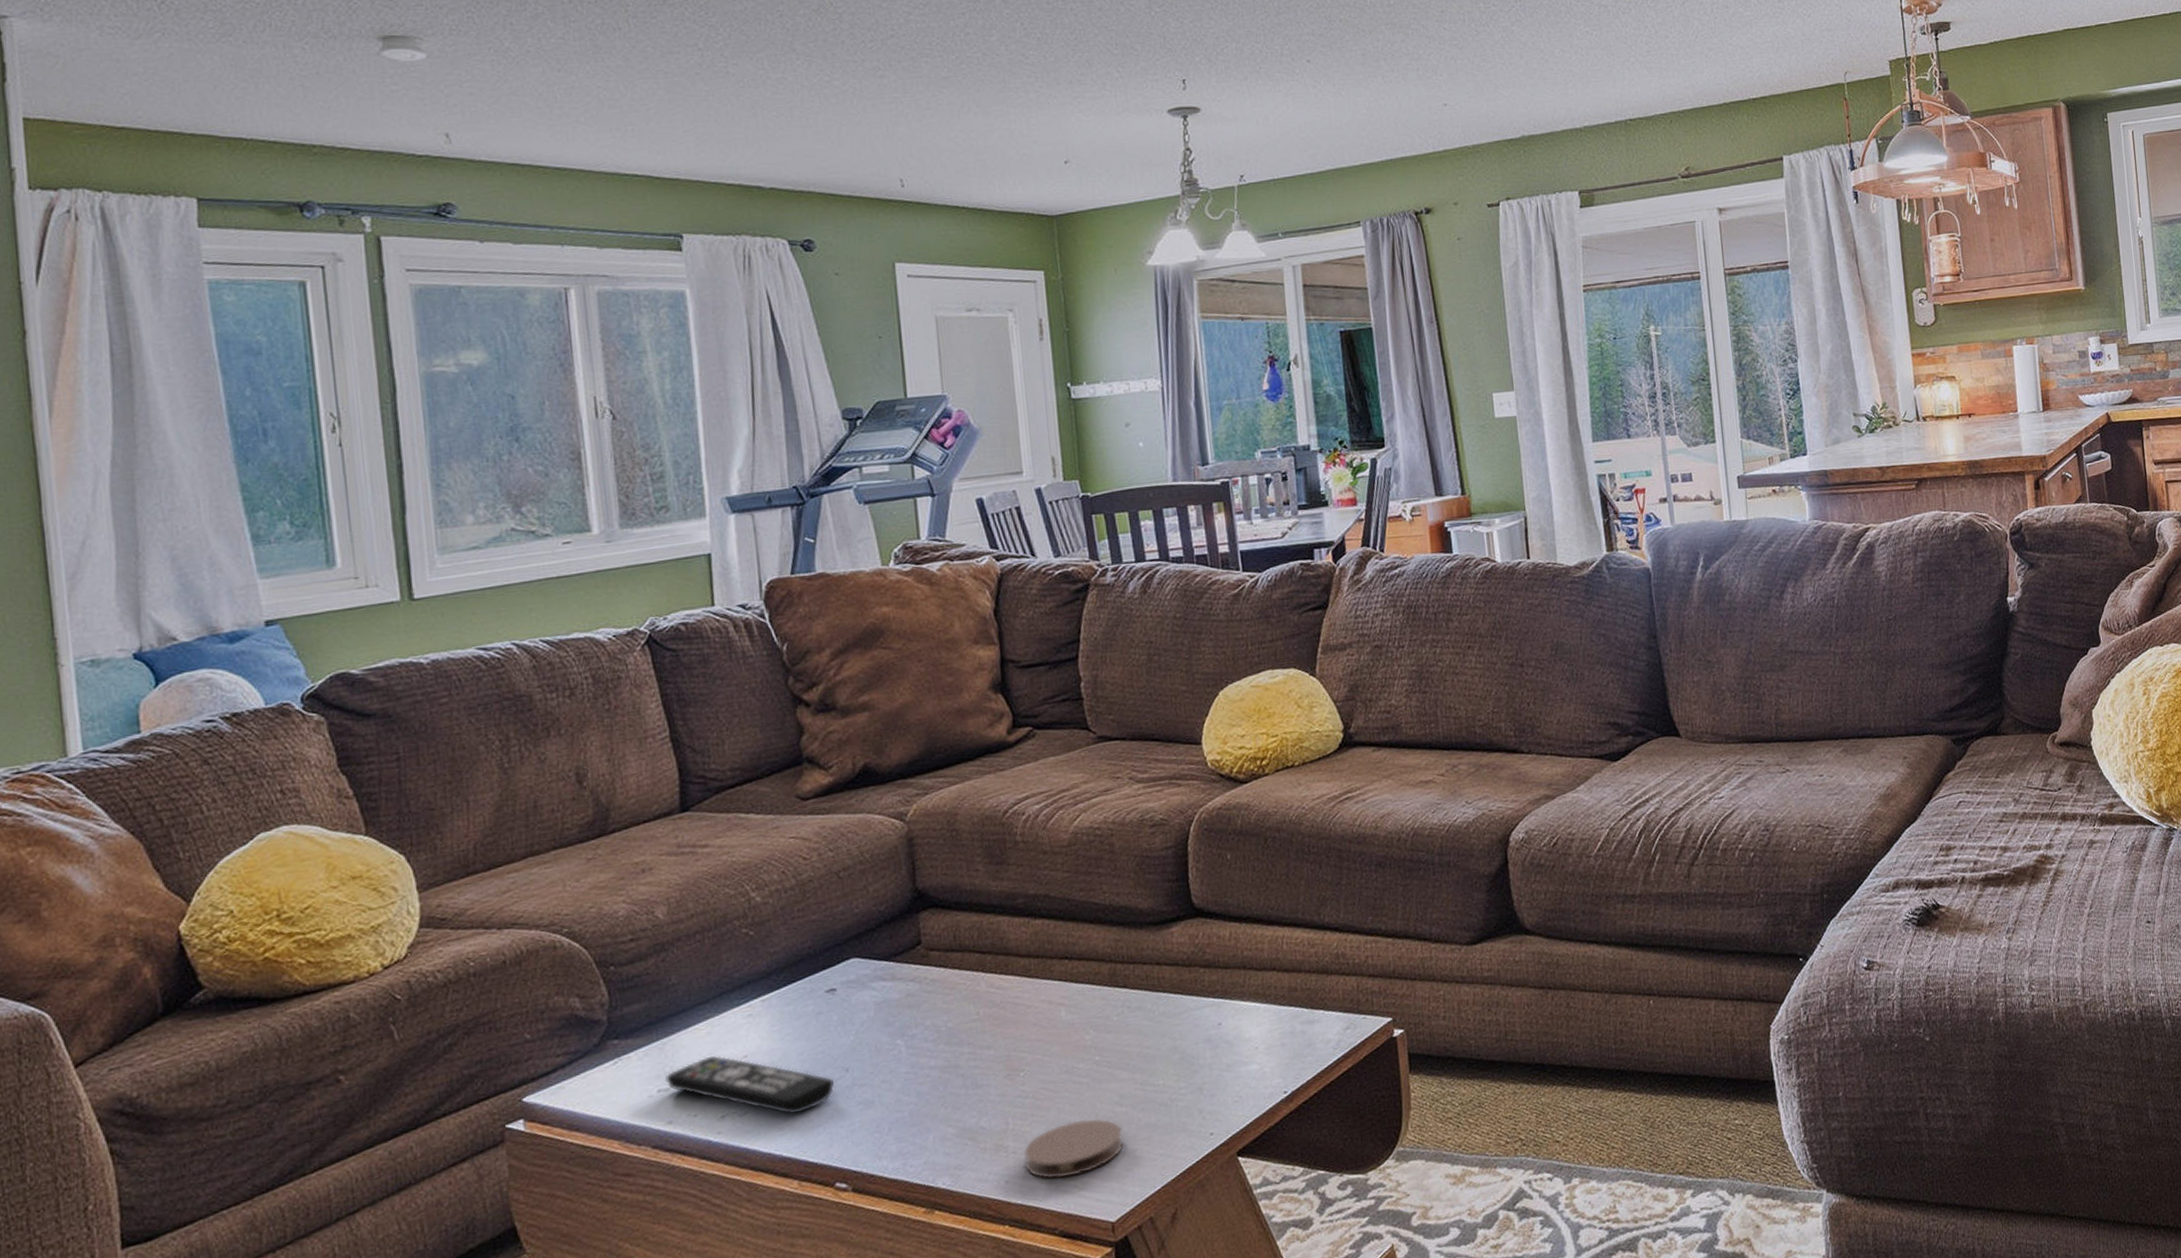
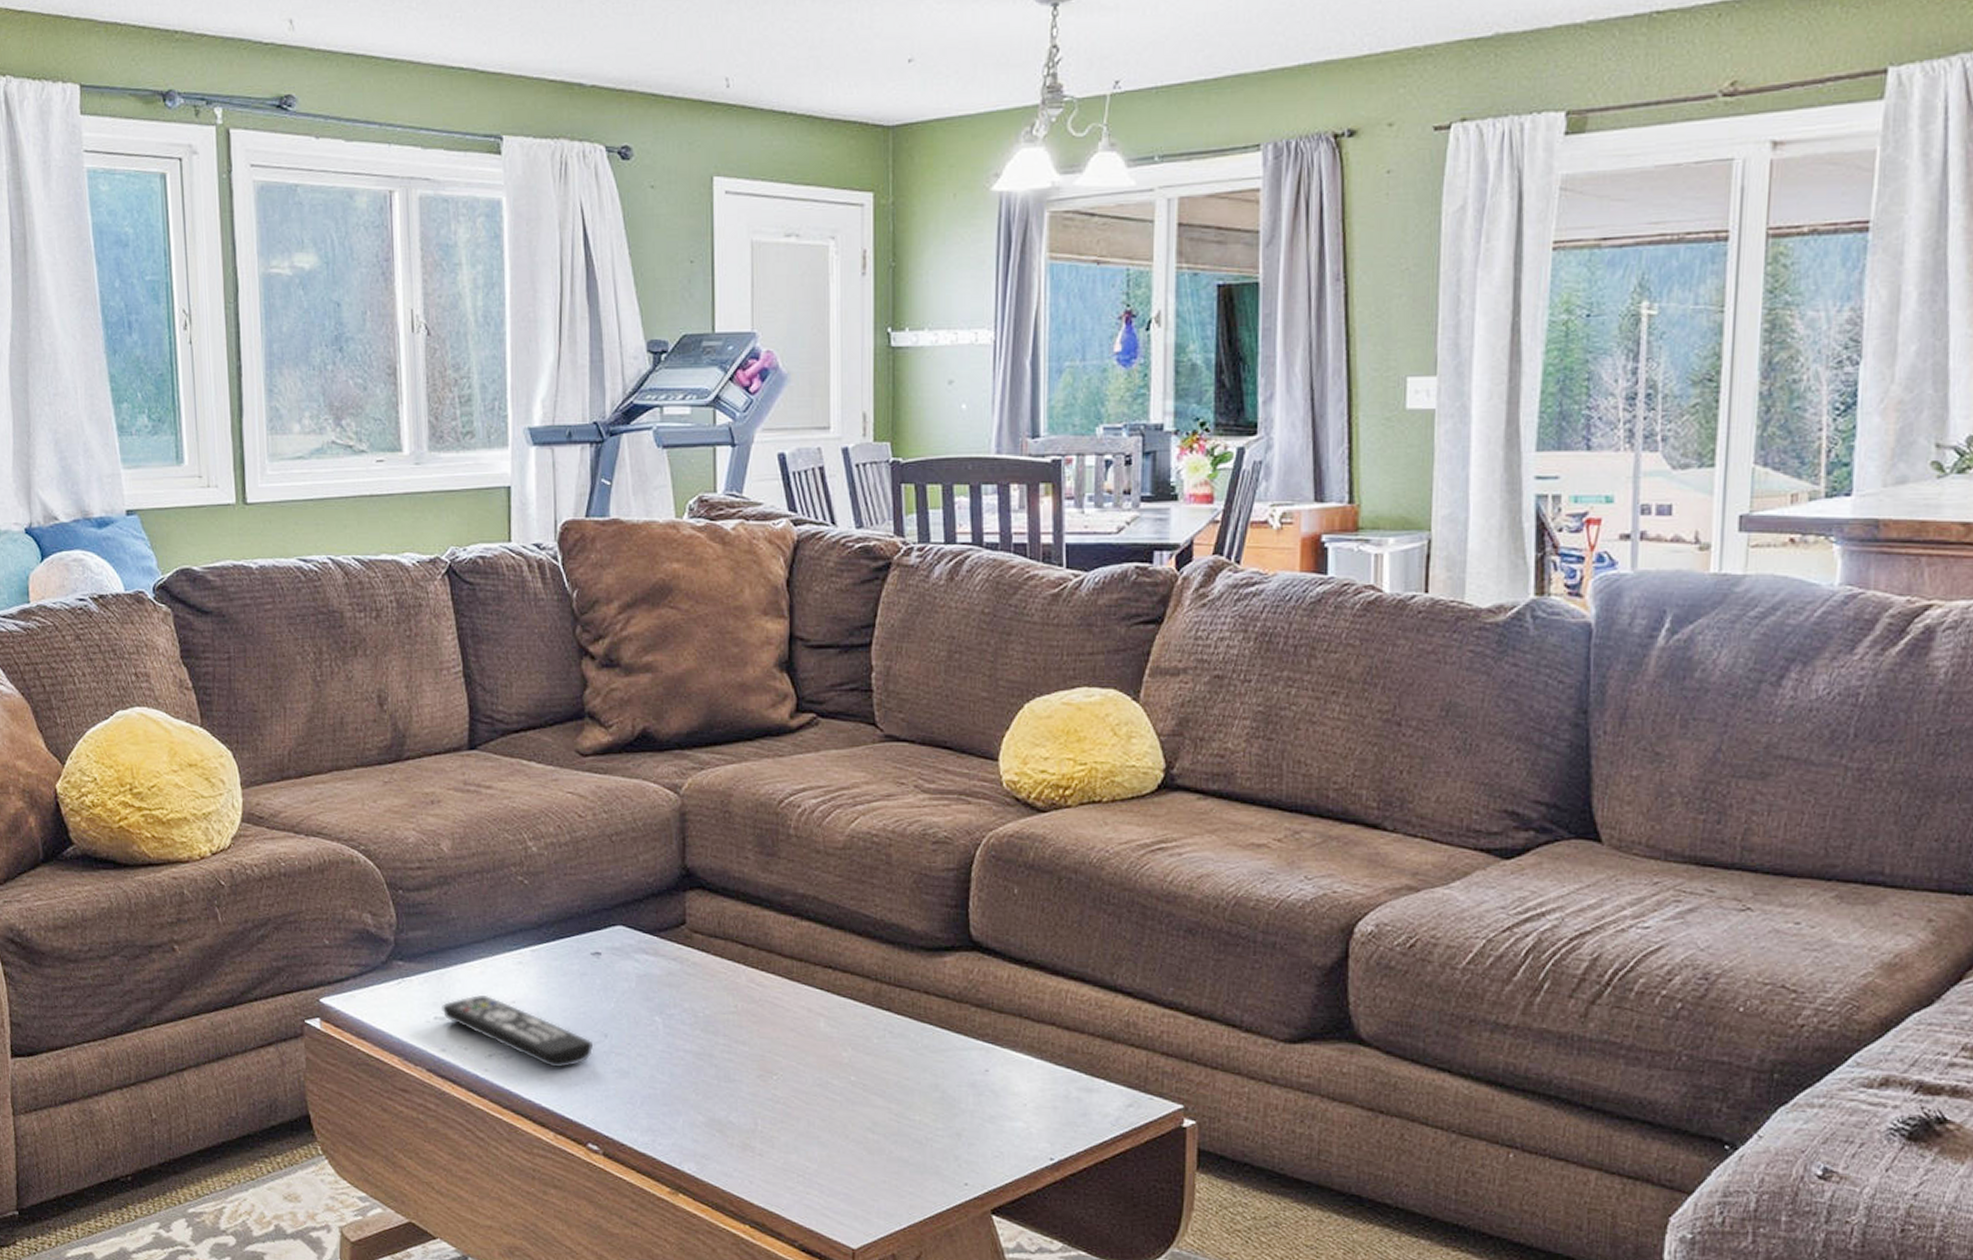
coaster: present [1023,1118,1124,1179] -> none [769,1137,872,1192]

